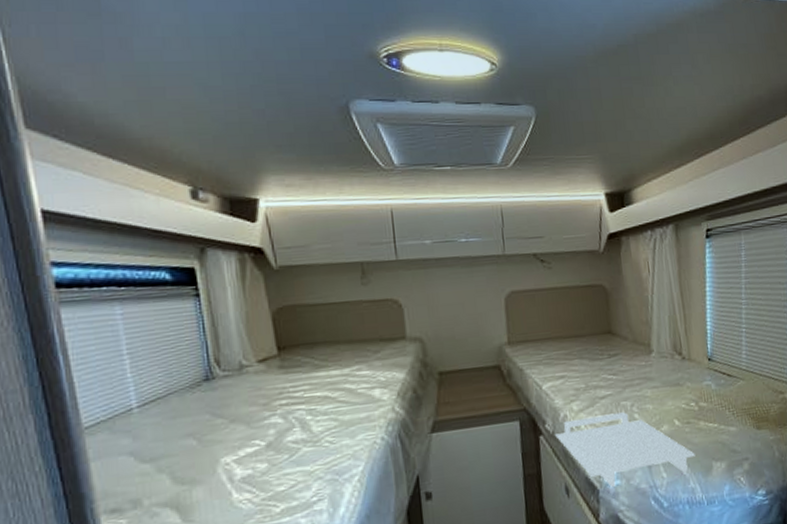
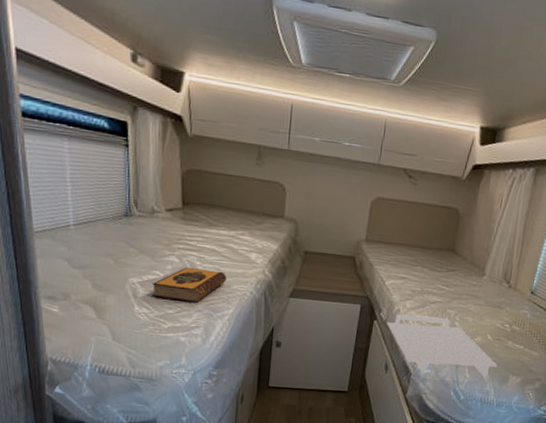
hardback book: none [251,421,348,475] -> present [151,266,227,303]

